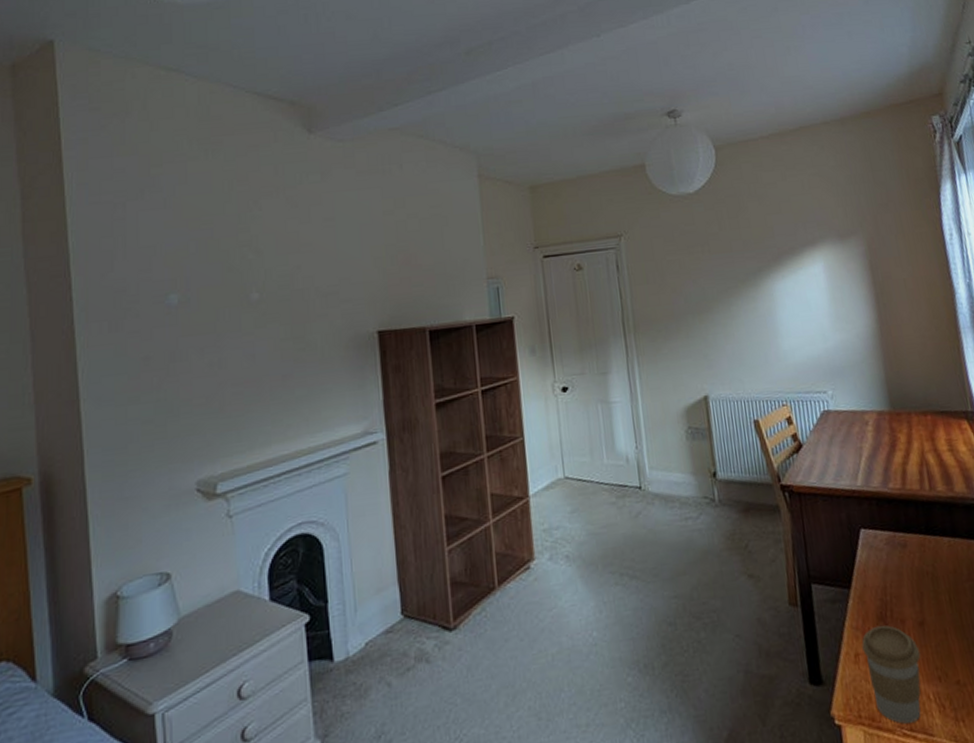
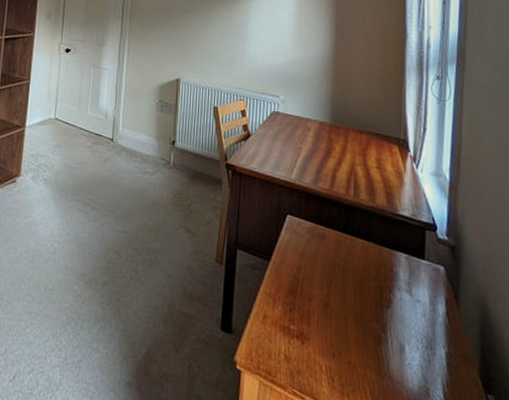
coffee cup: present [862,625,921,724] -> none [271,297,321,386]

